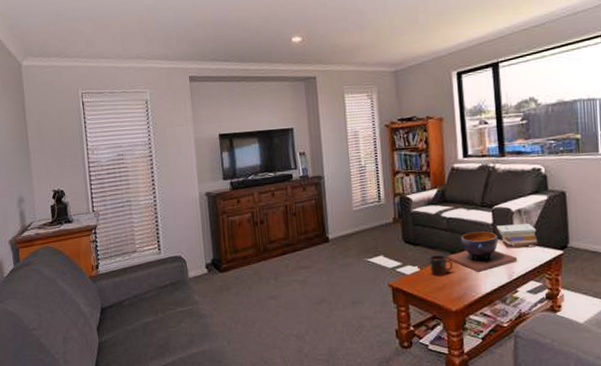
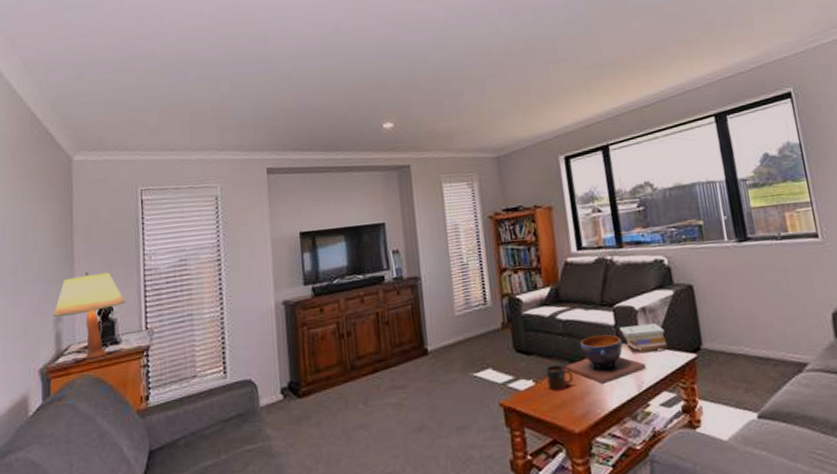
table lamp: none [17,162,74,235] -> present [54,272,125,360]

